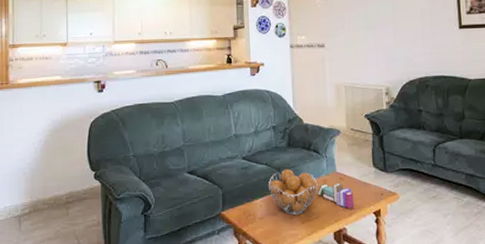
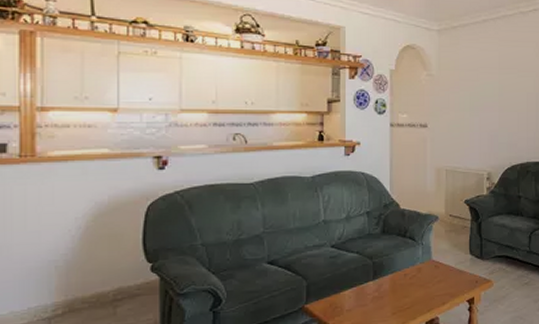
fruit basket: present [268,168,318,215] -> none [358,257,412,306]
book: present [317,182,355,208] -> none [410,270,448,297]

